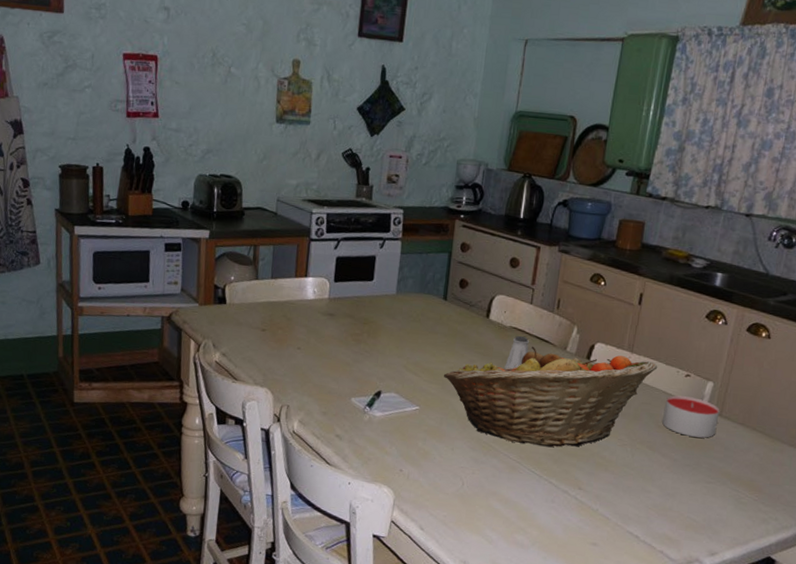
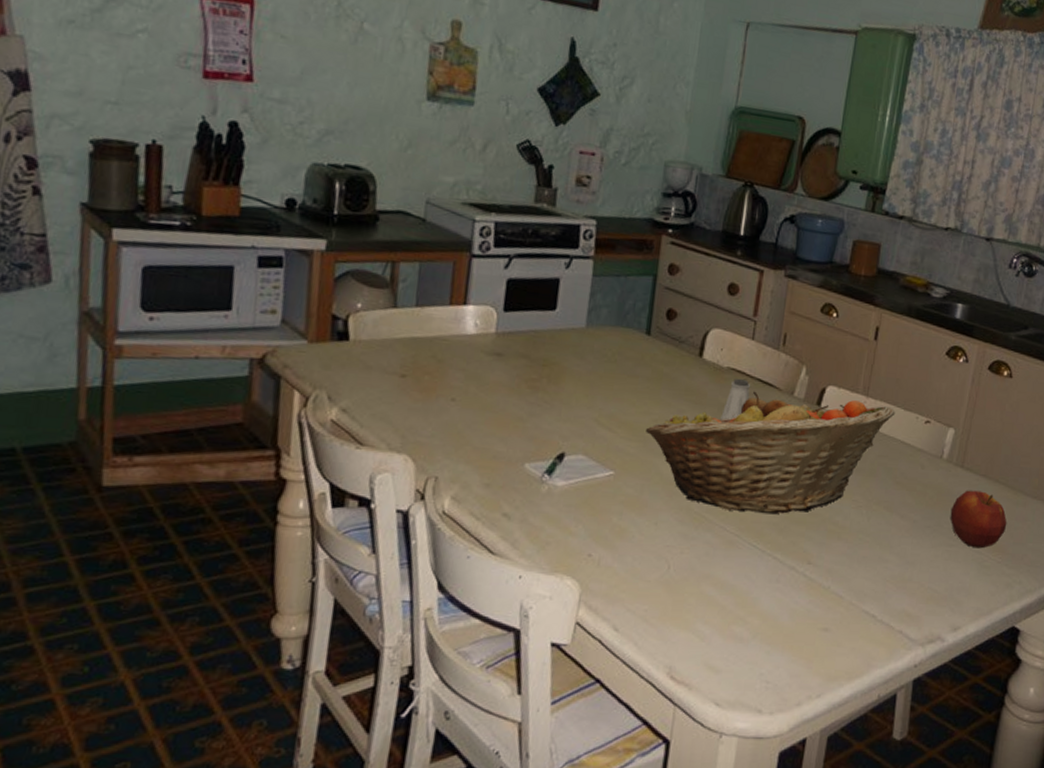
candle: present [661,395,720,438] -> none [899,445,962,494]
apple: none [708,435,764,487] -> present [950,490,1007,549]

